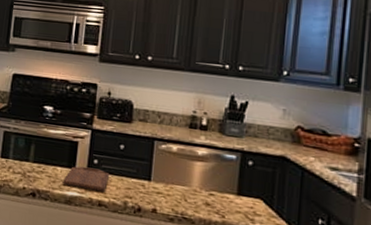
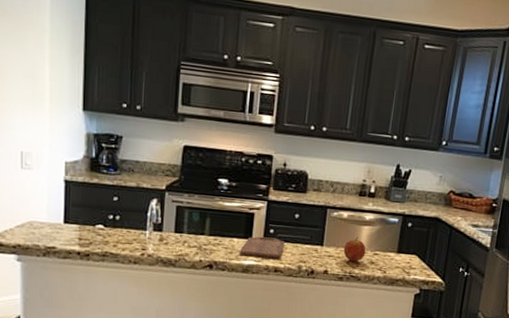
fruit: none [173,173,200,202] -> present [343,236,366,262]

